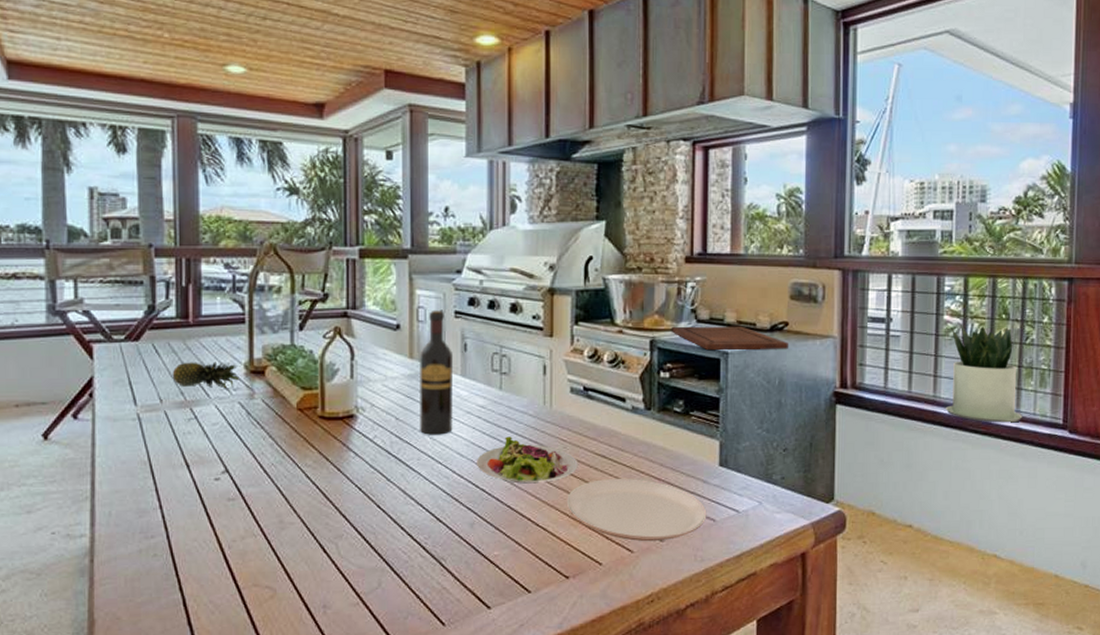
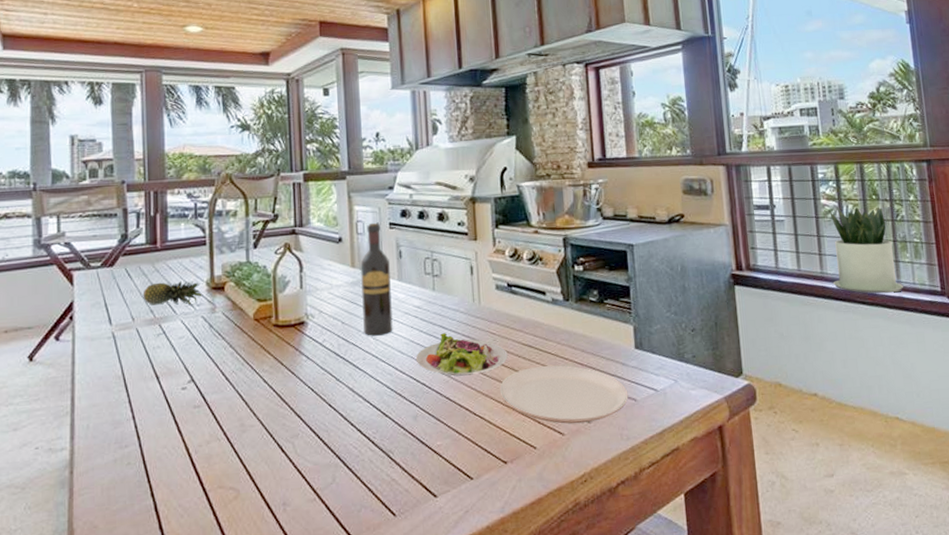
cutting board: present [672,326,788,351] -> none [581,220,686,244]

